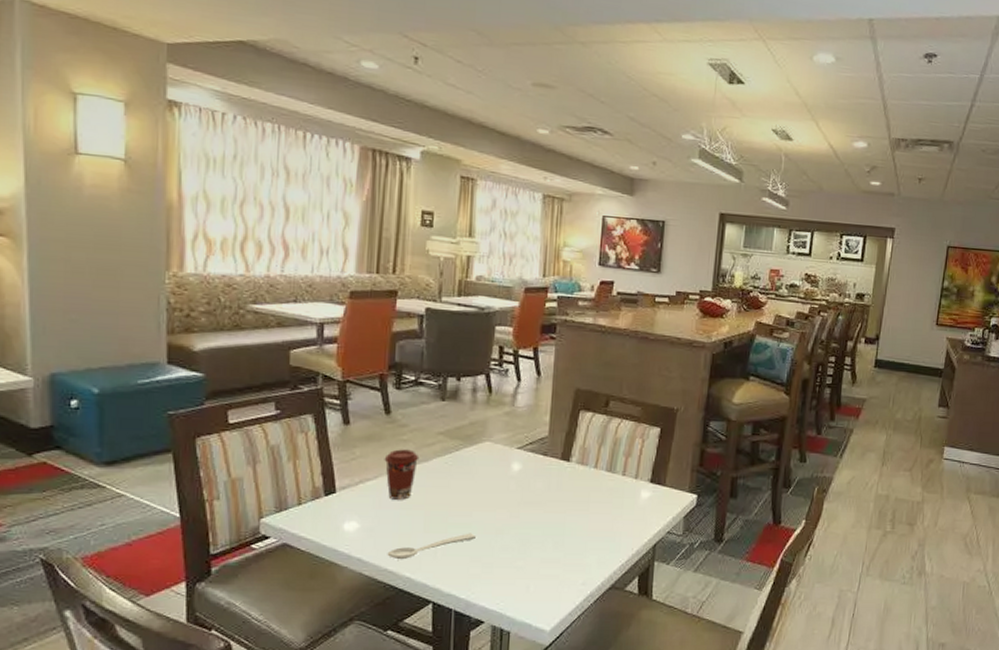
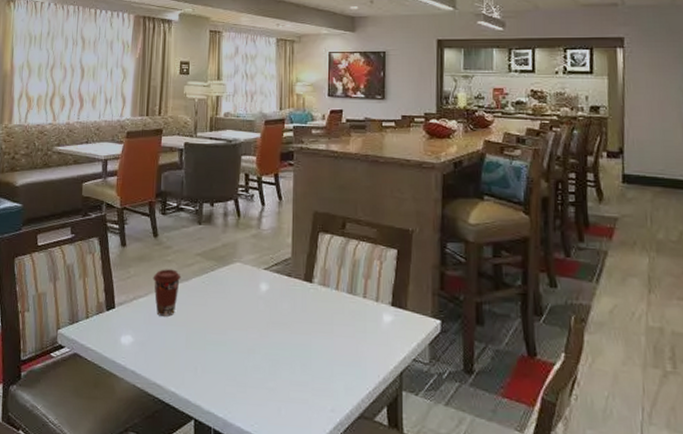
spoon: present [387,533,476,560] -> none [155,351,230,375]

